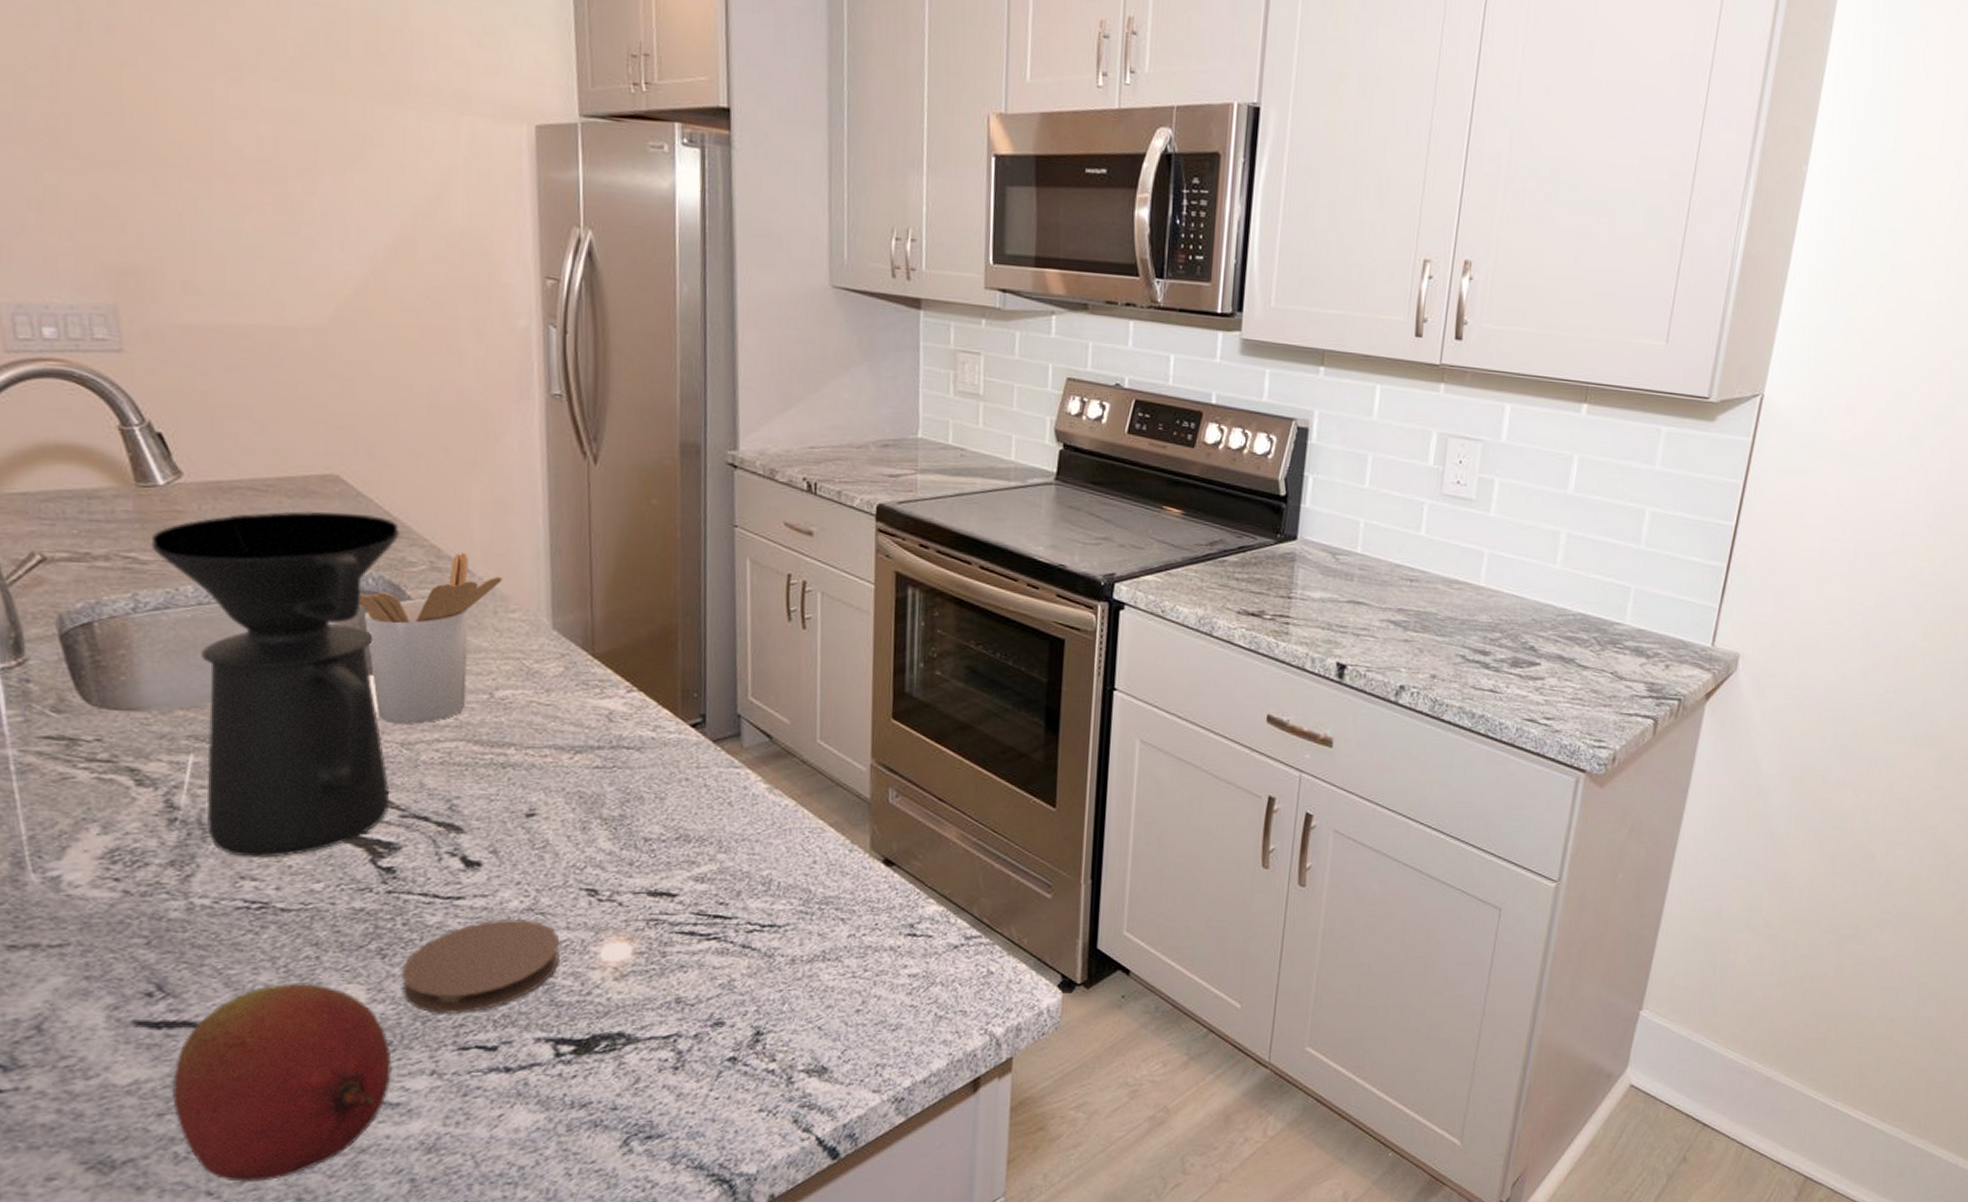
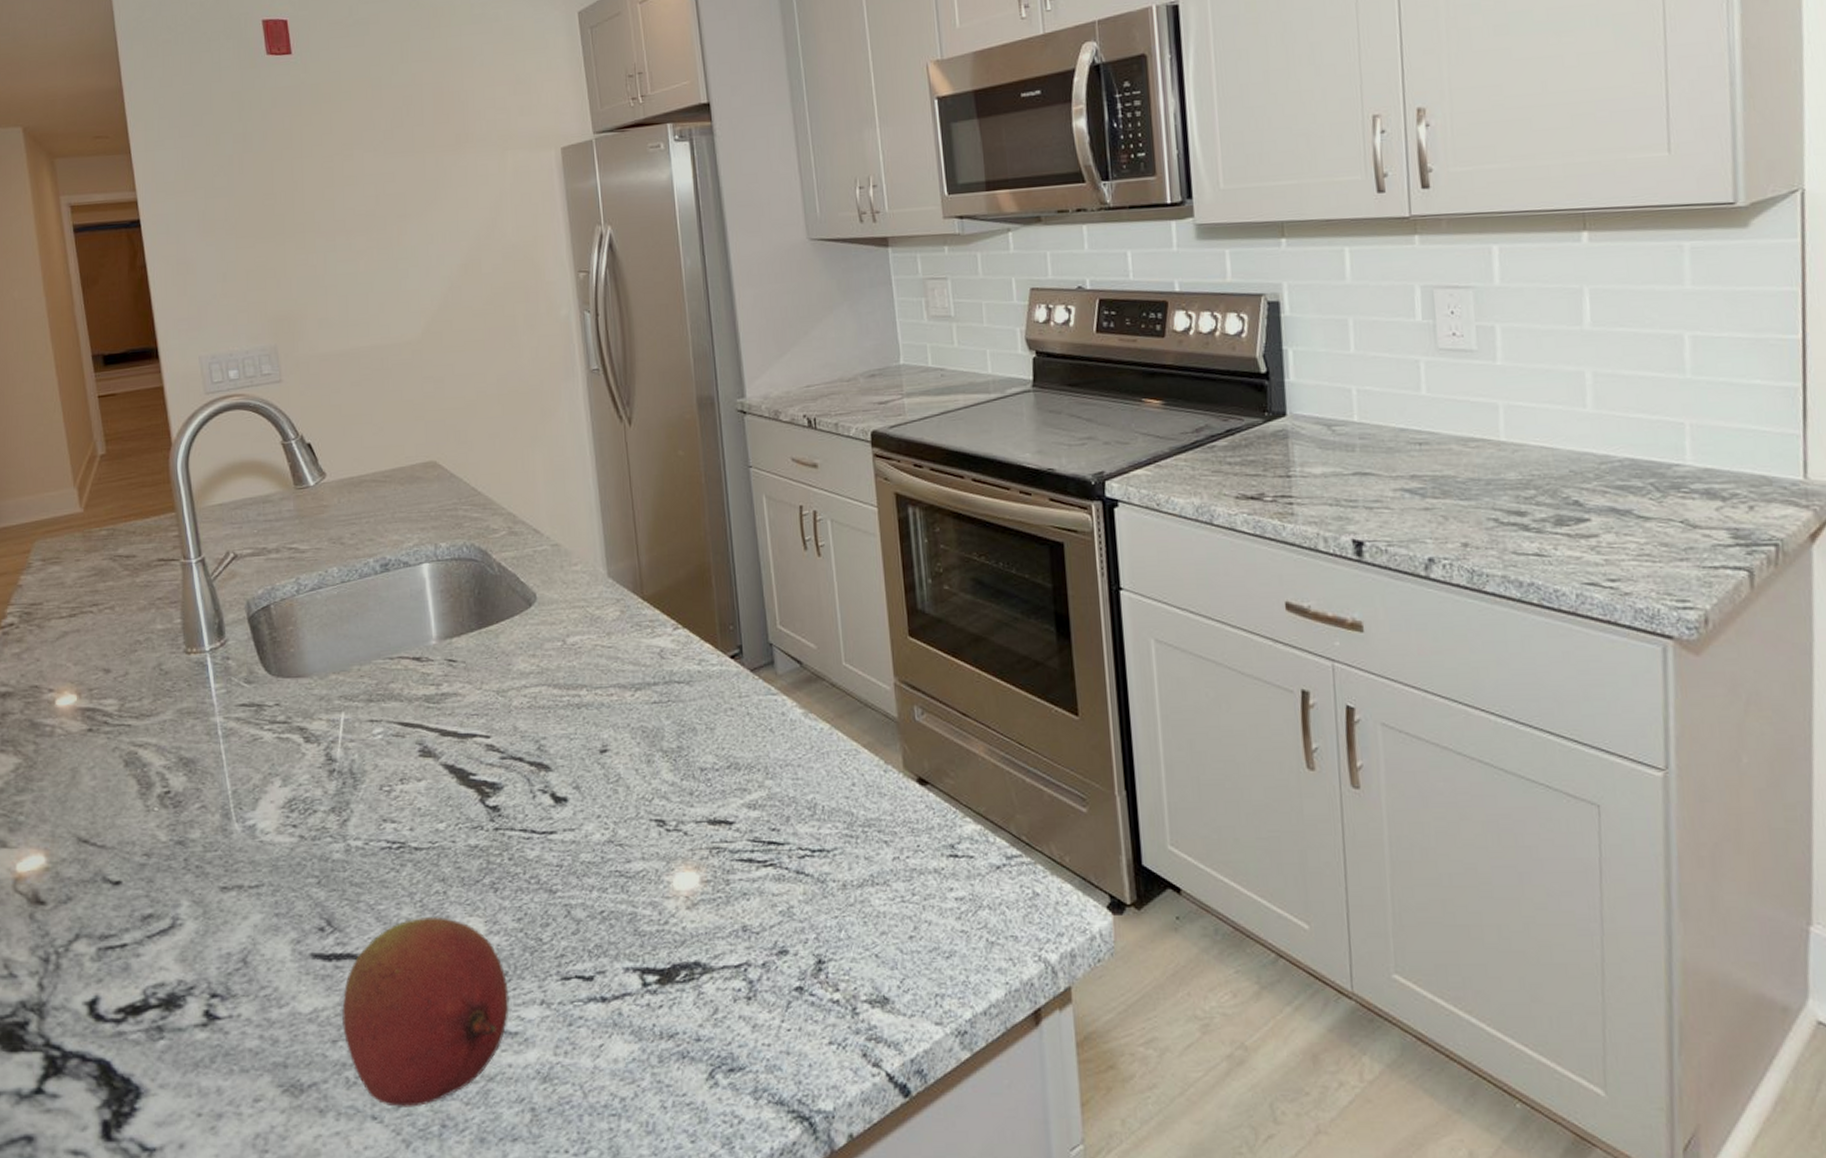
coffee maker: present [151,511,399,858] -> none [307,491,492,802]
utensil holder: present [360,553,503,724] -> none [458,517,565,673]
coaster: present [401,919,560,1014] -> none [511,851,639,944]

